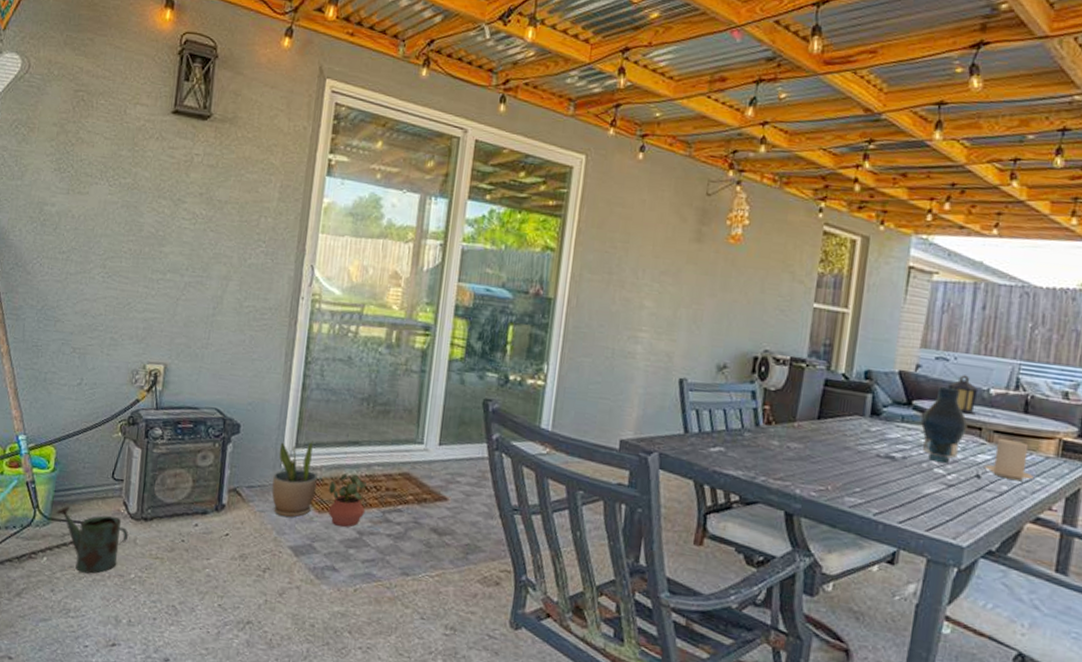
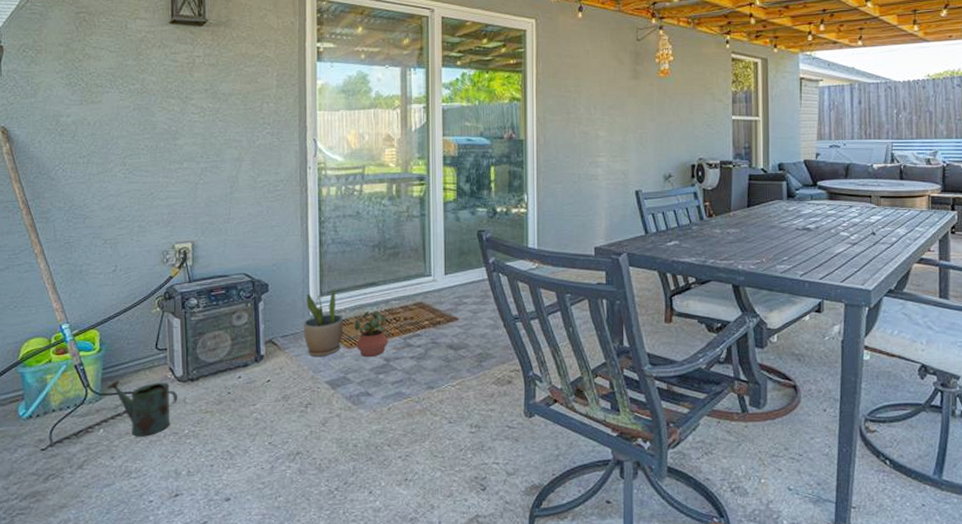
vase: present [921,385,968,463] -> none [826,167,861,227]
lantern: present [948,375,979,414] -> none [842,156,865,186]
candle: present [984,438,1033,481] -> none [877,201,914,232]

